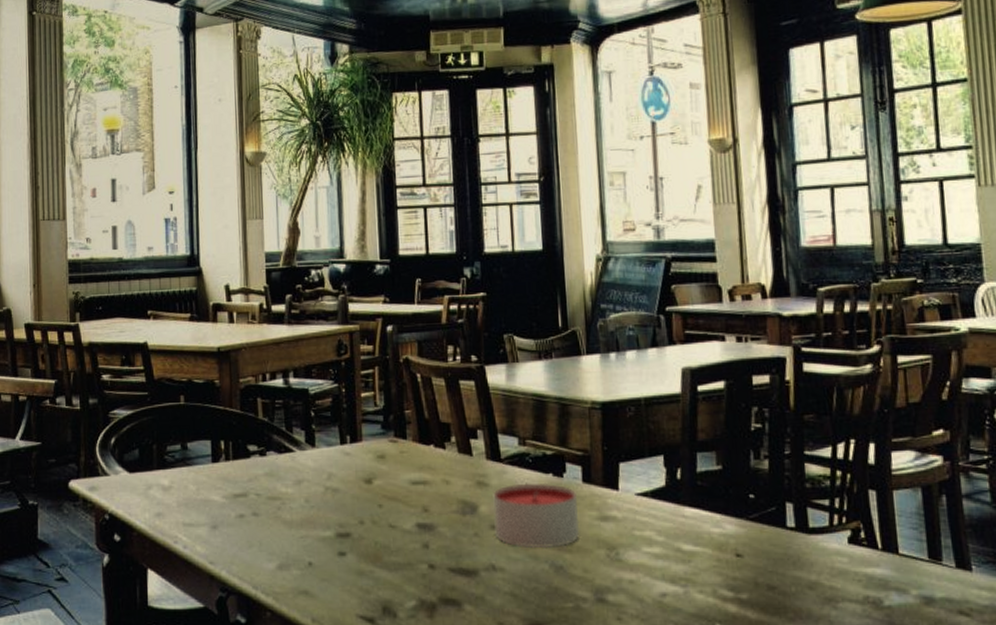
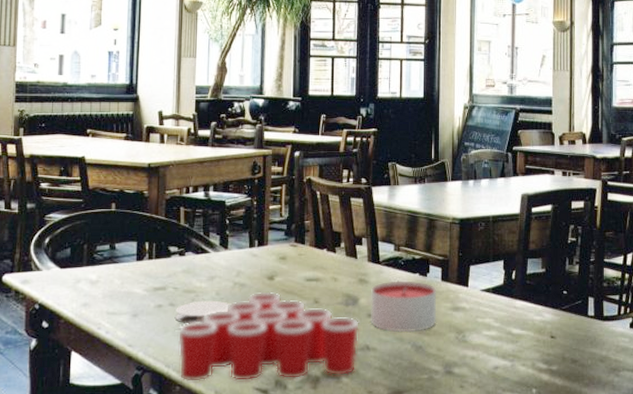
coaster: none [260,509,323,538] -> present [175,300,230,324]
cup: none [264,496,483,608] -> present [177,290,360,383]

